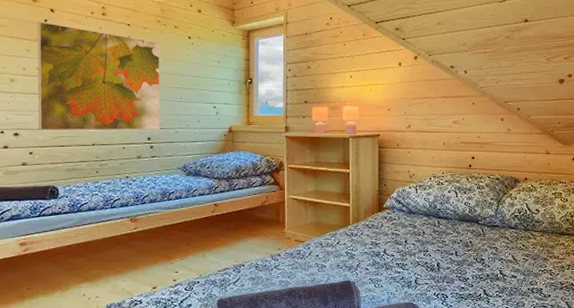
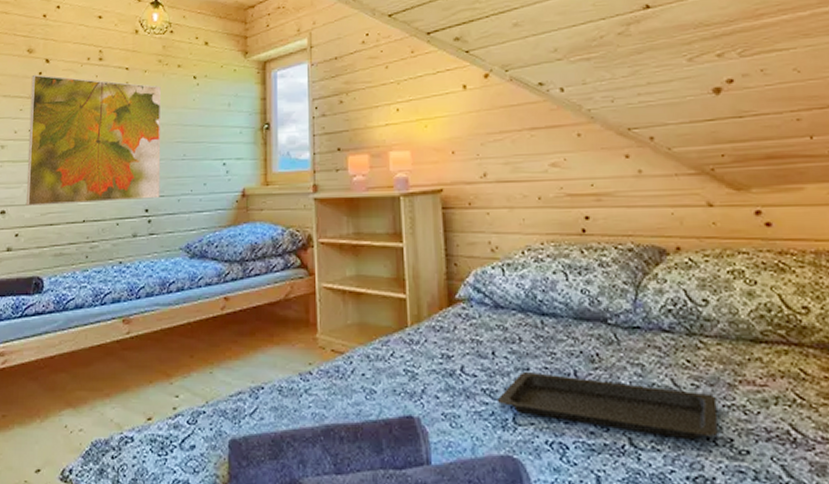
serving tray: none [405,252,536,290] -> present [496,371,718,441]

